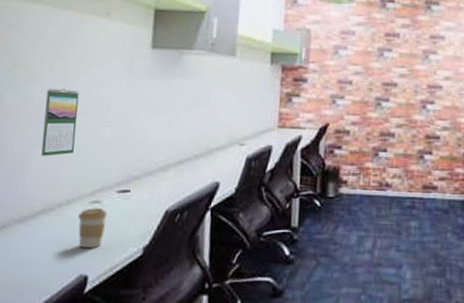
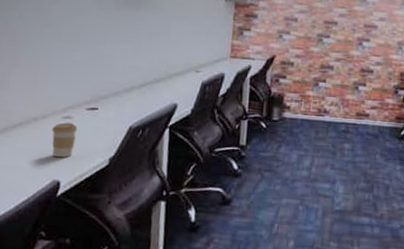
calendar: present [41,88,79,156] -> none [19,15,53,76]

